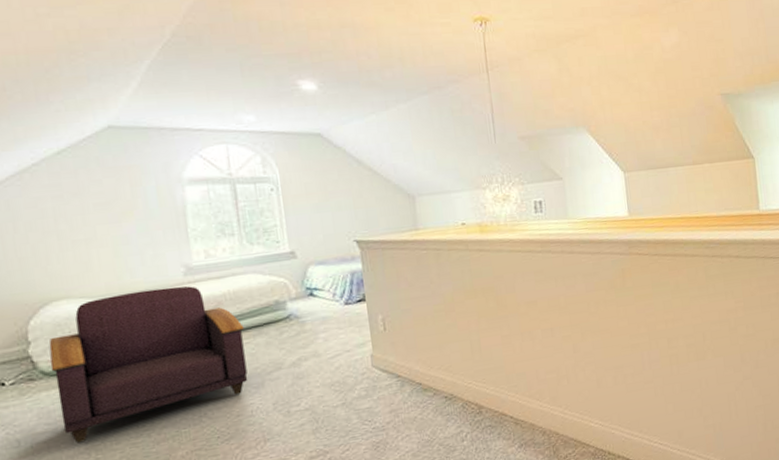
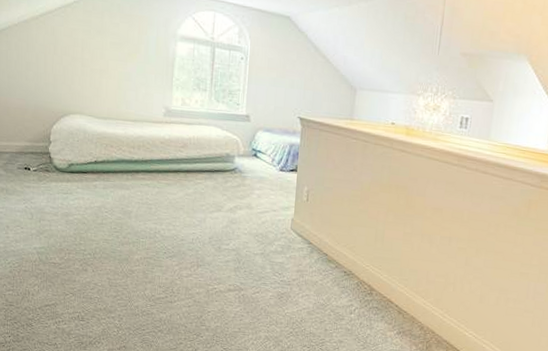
armchair: present [49,286,248,444] -> none [61,119,200,229]

